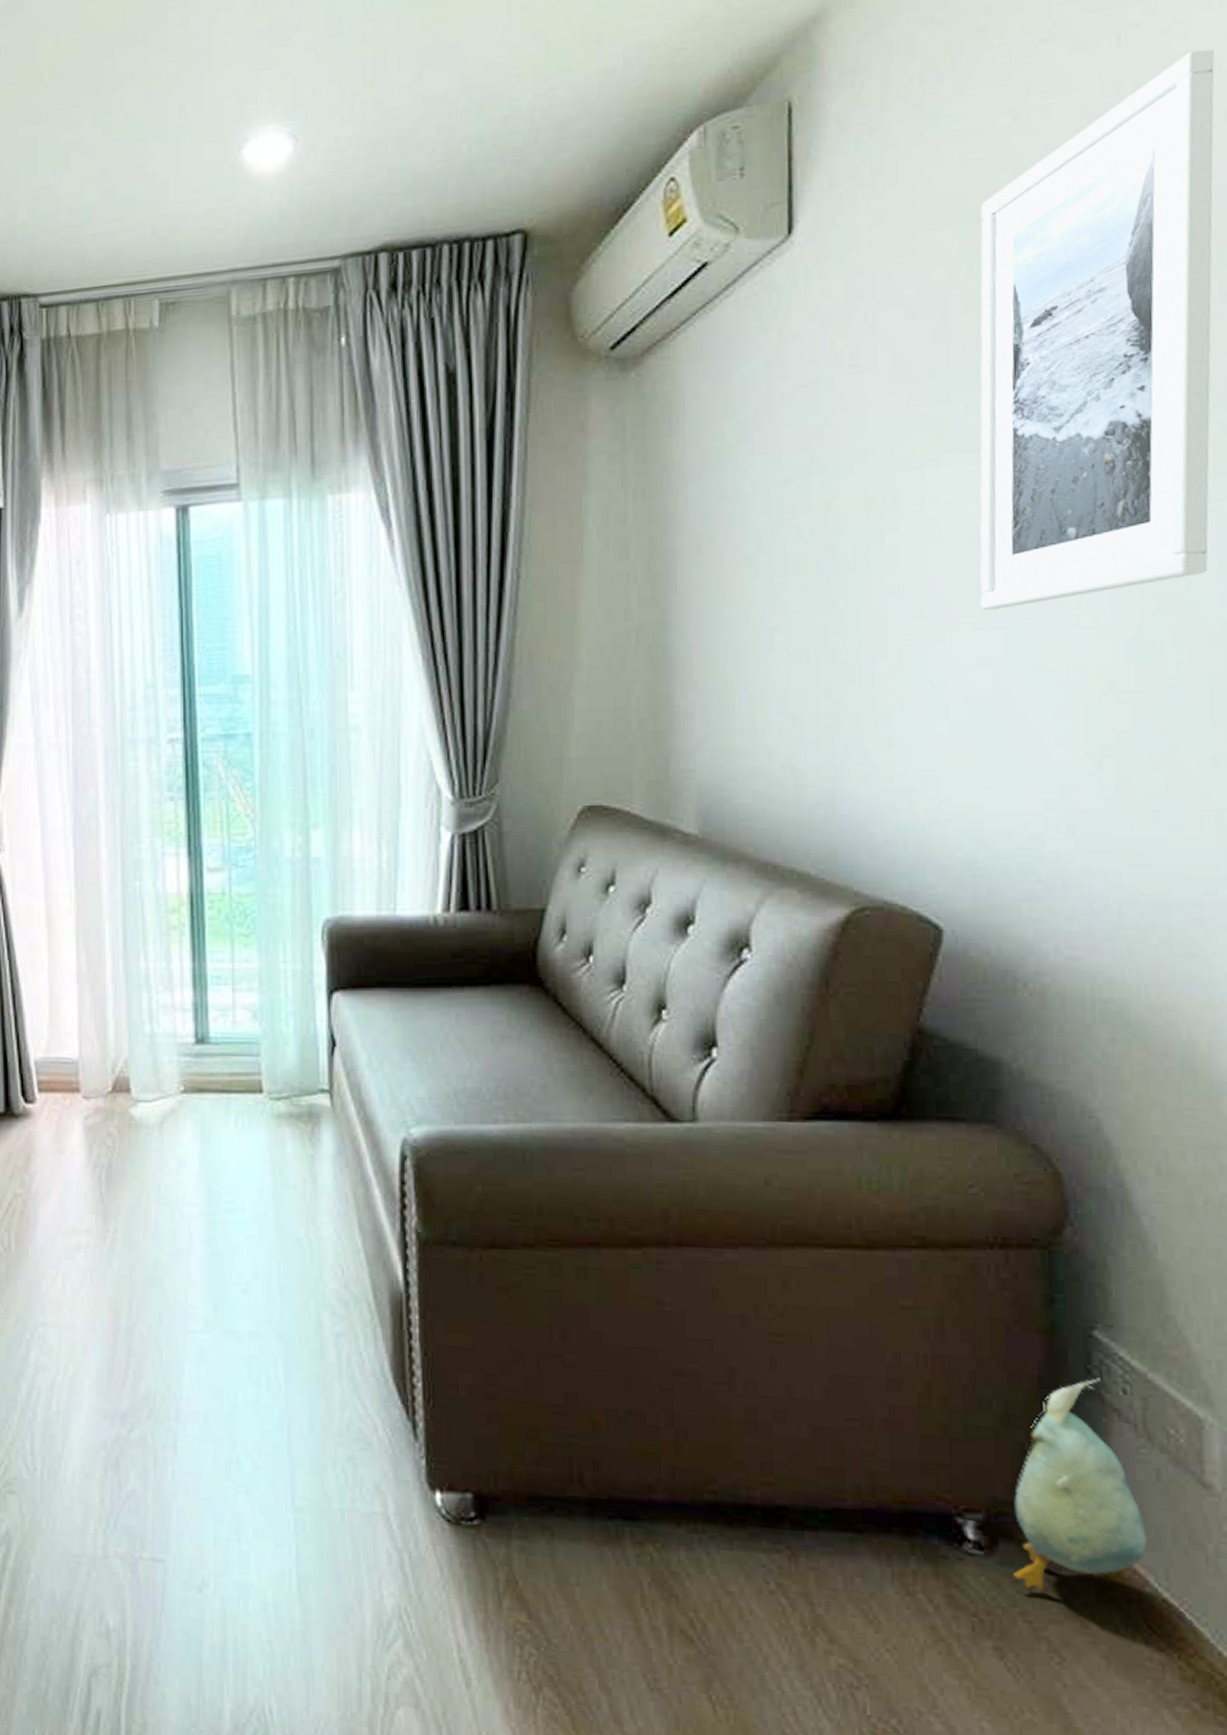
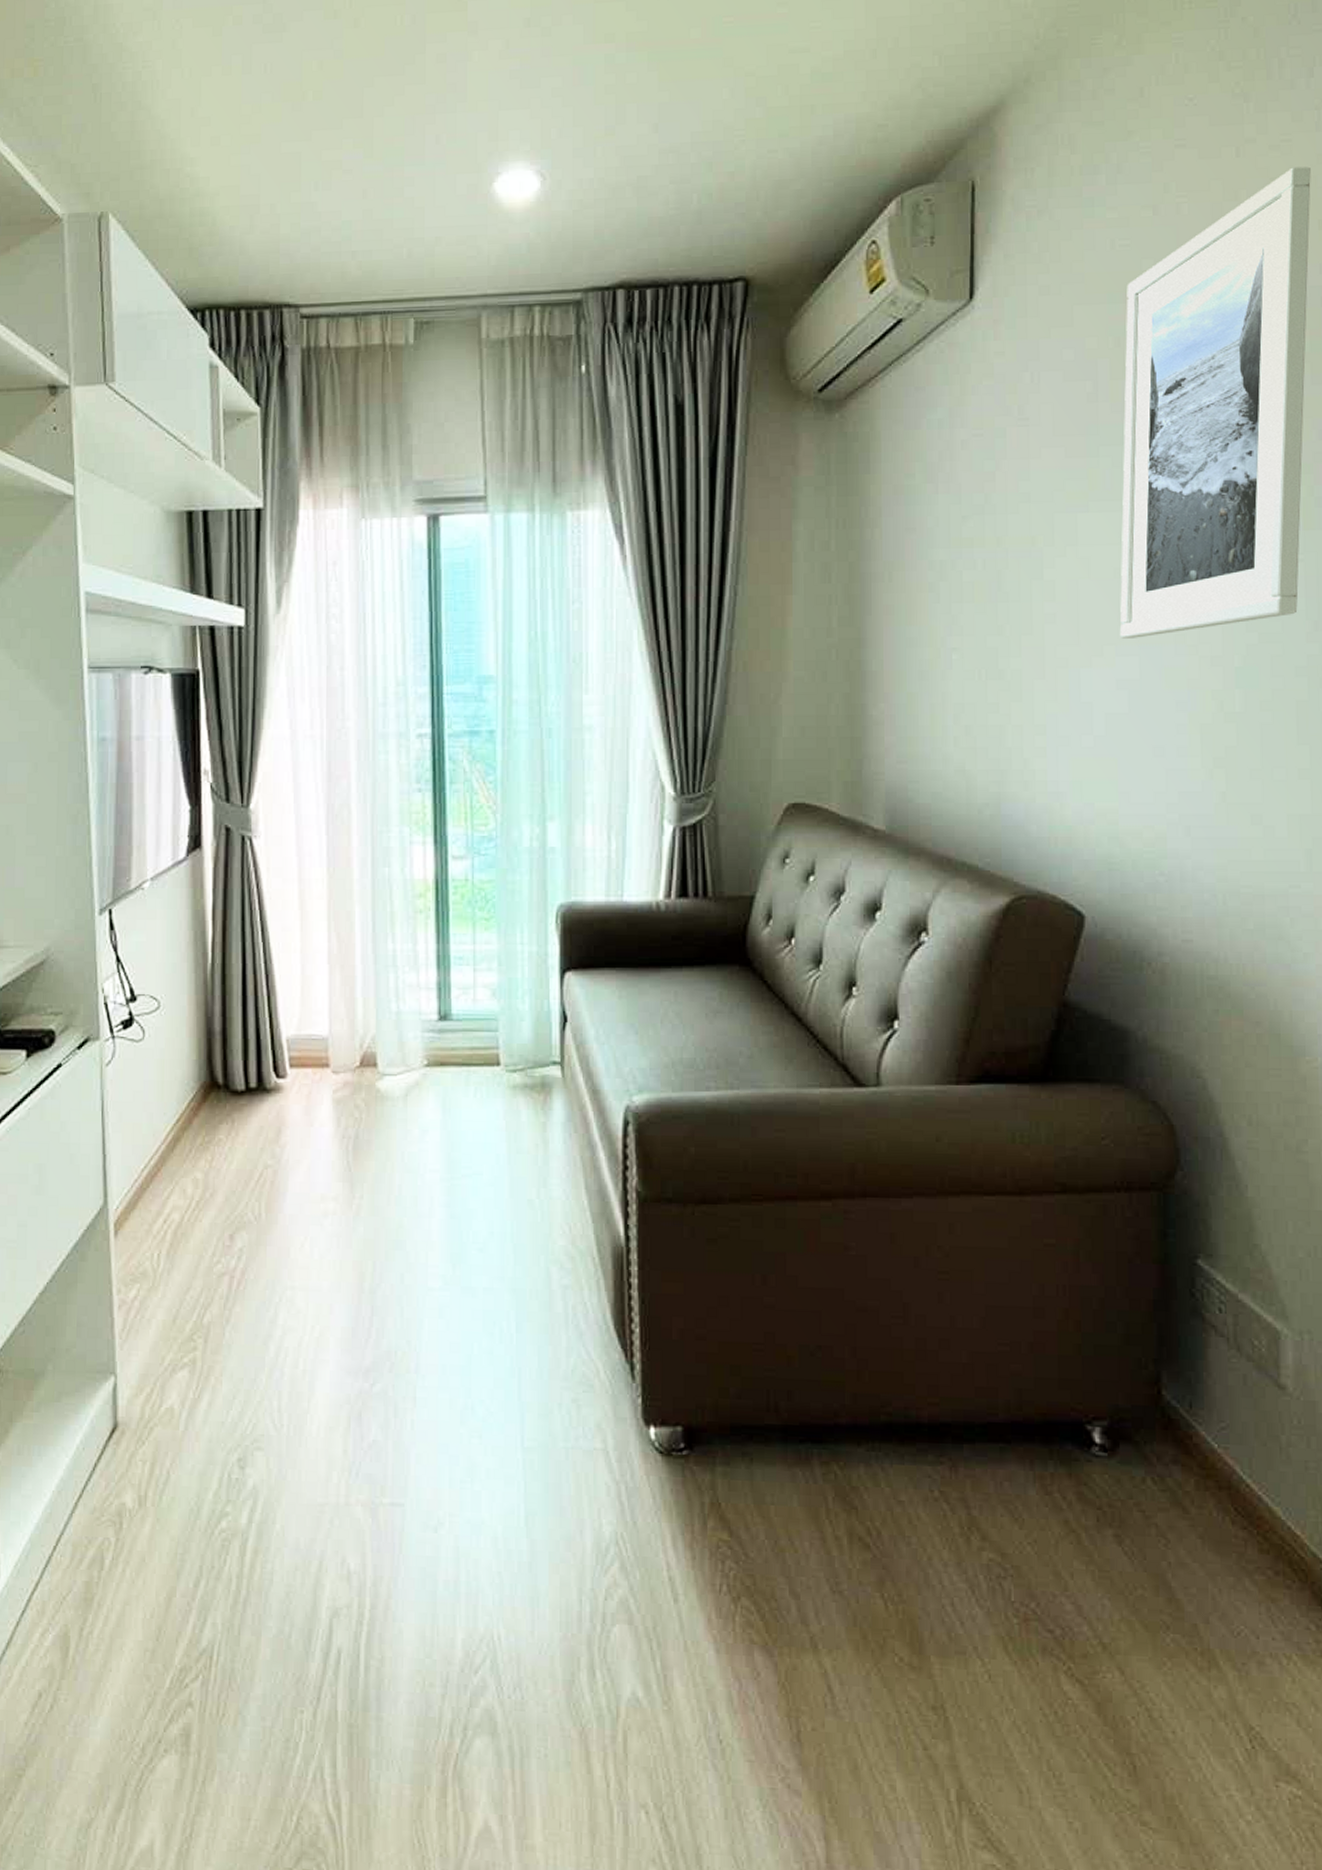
plush toy: present [1013,1378,1148,1592] -> none [1131,1299,1236,1485]

